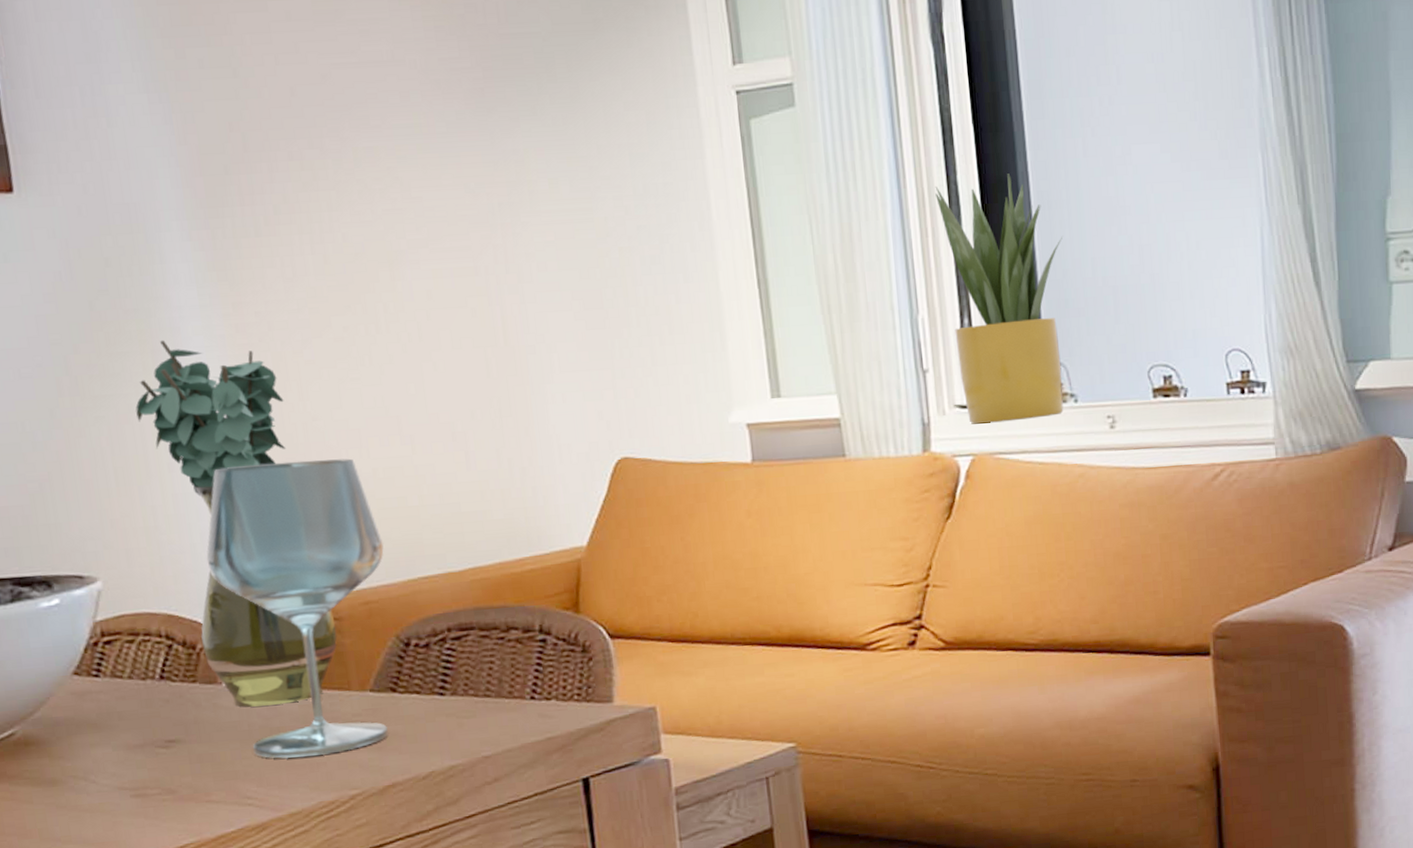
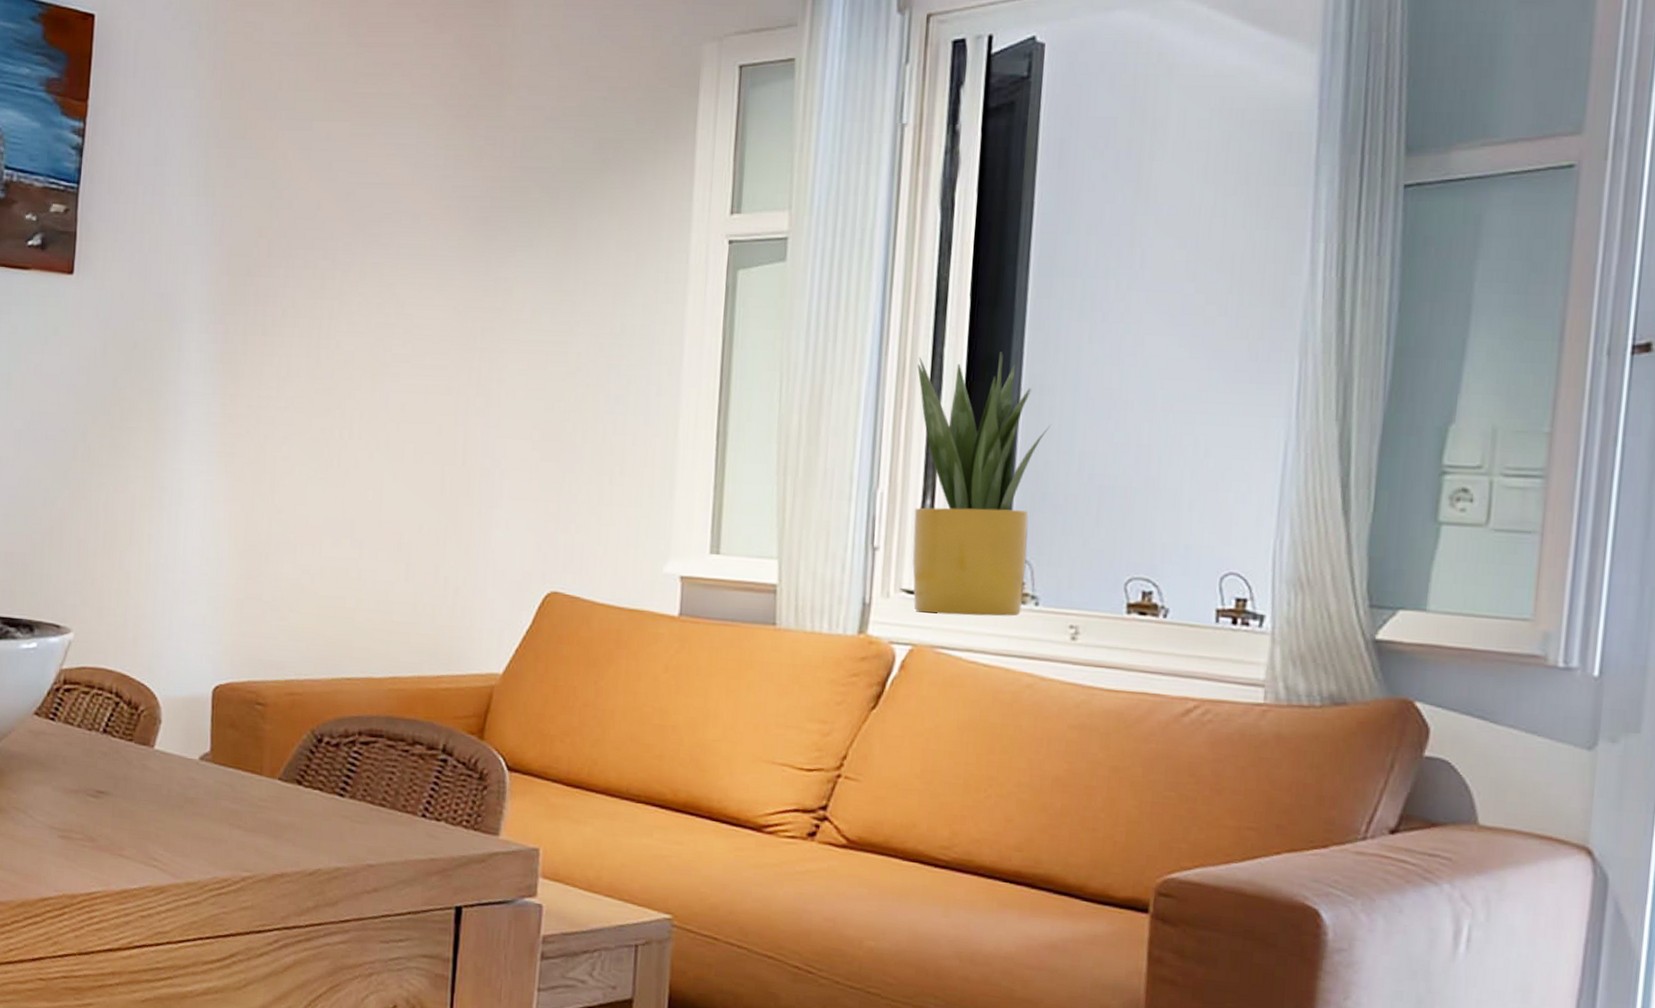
vase: present [135,340,337,707] -> none [131,420,261,777]
wine glass: present [206,458,388,759] -> none [163,545,318,833]

